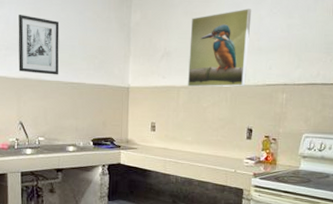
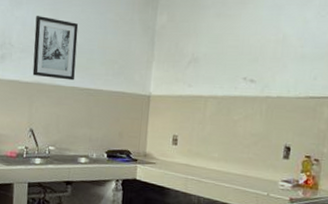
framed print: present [188,9,252,87] -> none [217,11,296,99]

